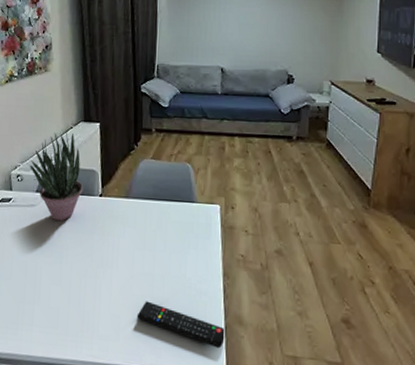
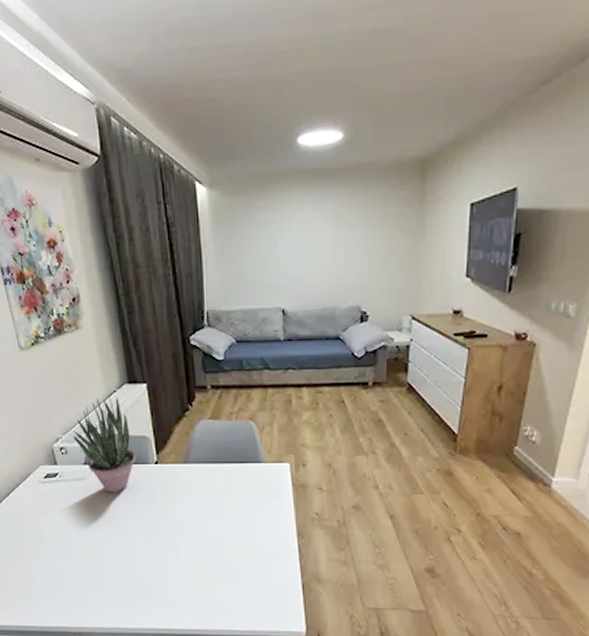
remote control: present [136,301,225,349] -> none [208,566,303,607]

